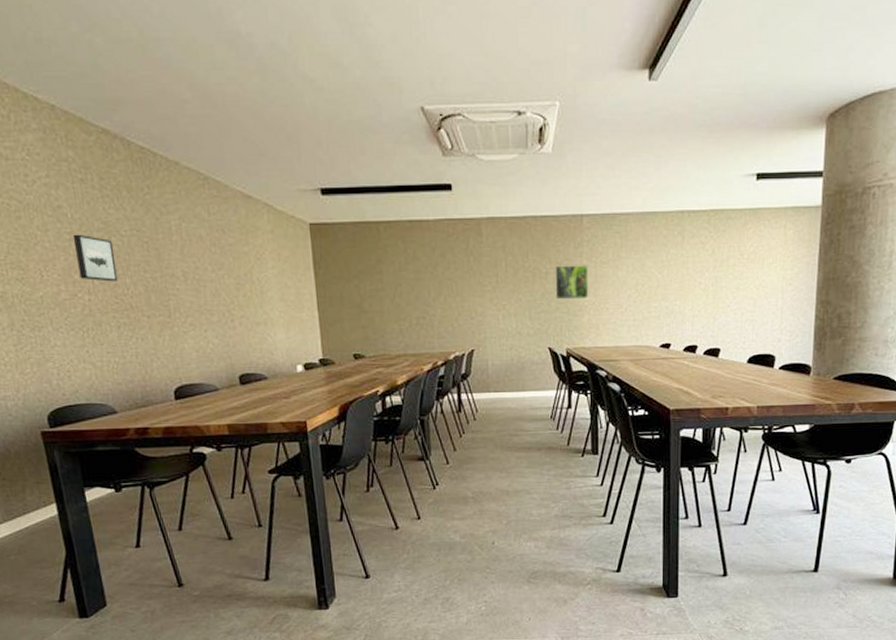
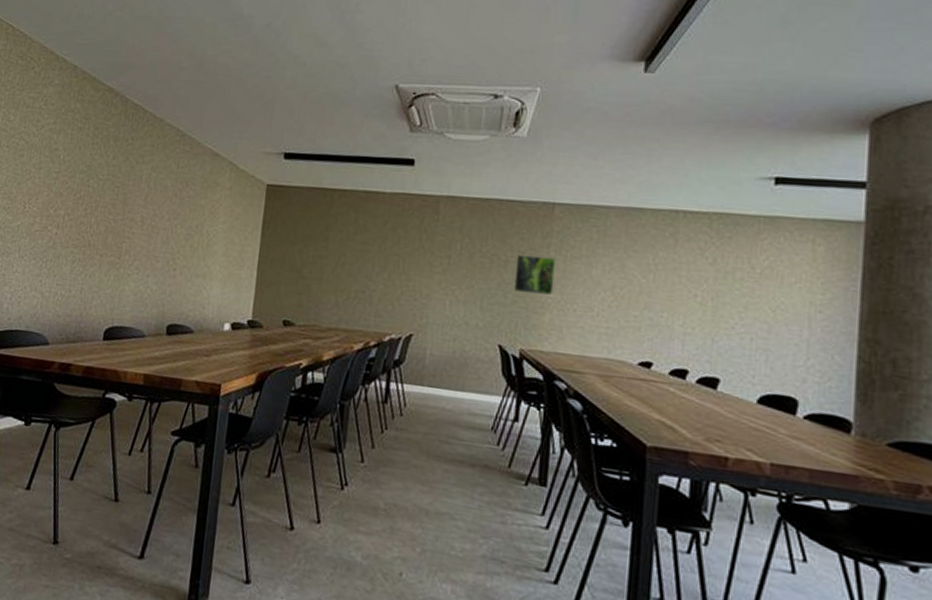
wall art: present [72,234,118,282] -> none [54,174,89,220]

